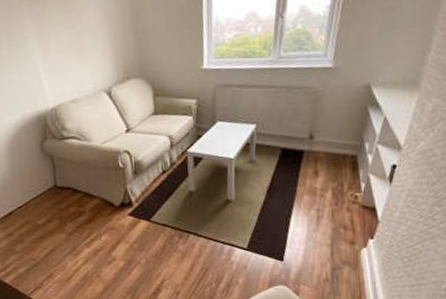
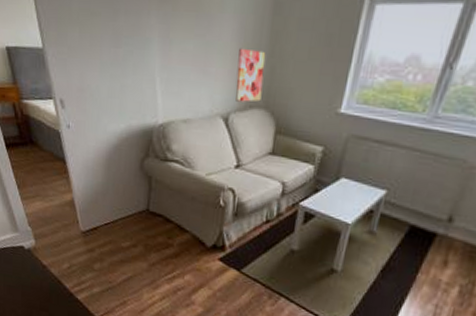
wall art: none [108,30,136,76] -> present [236,48,266,102]

